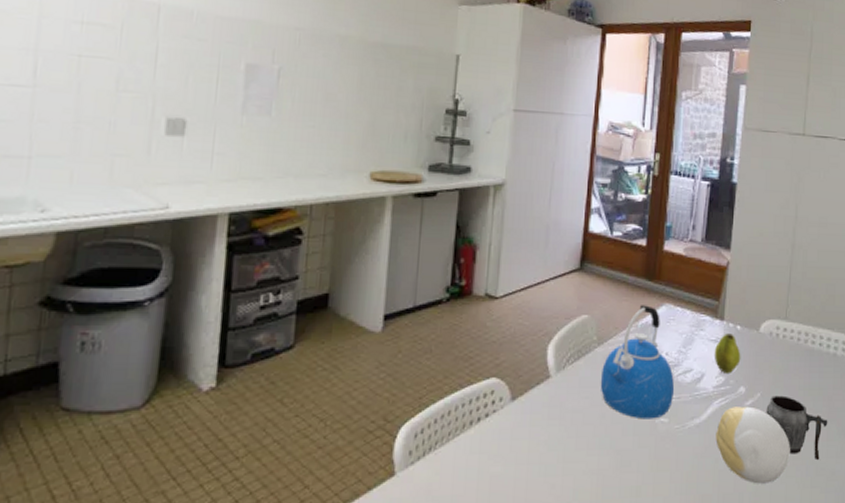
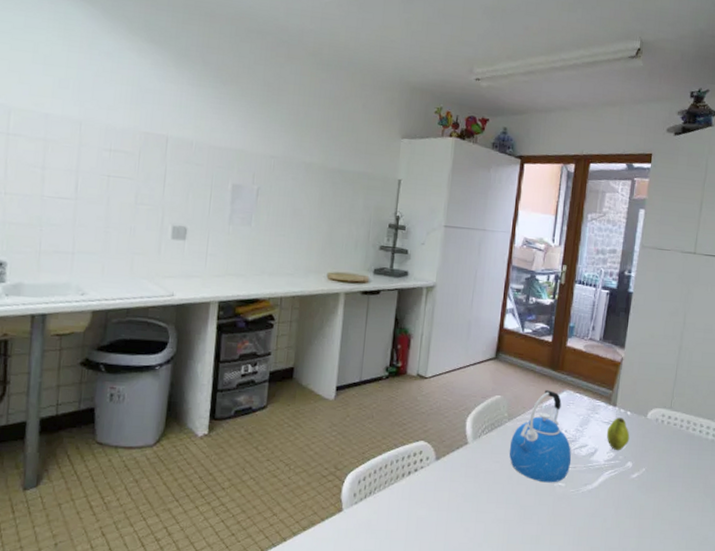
decorative ball: present [715,406,790,484] -> none [605,478,670,542]
mug: present [766,395,828,461] -> none [649,471,704,527]

